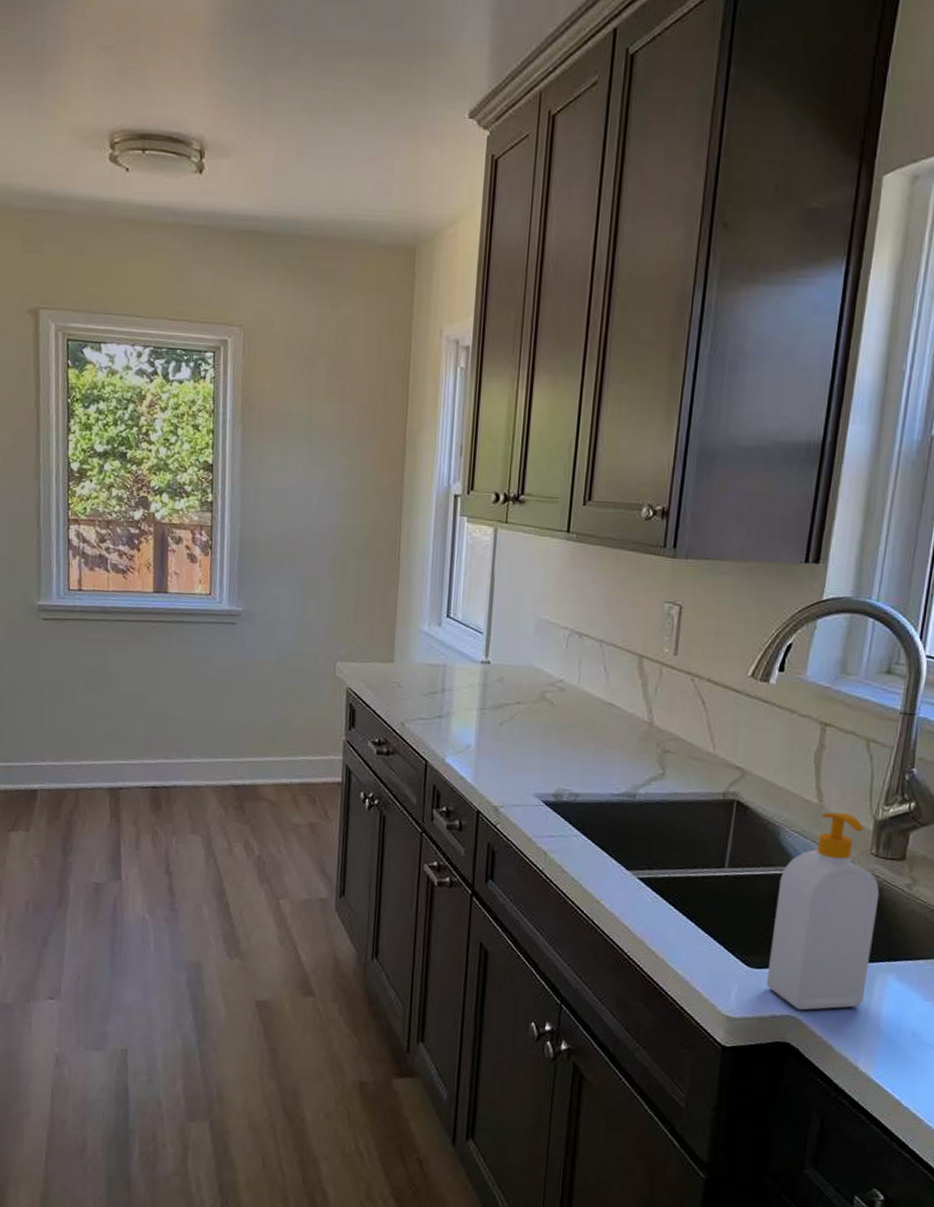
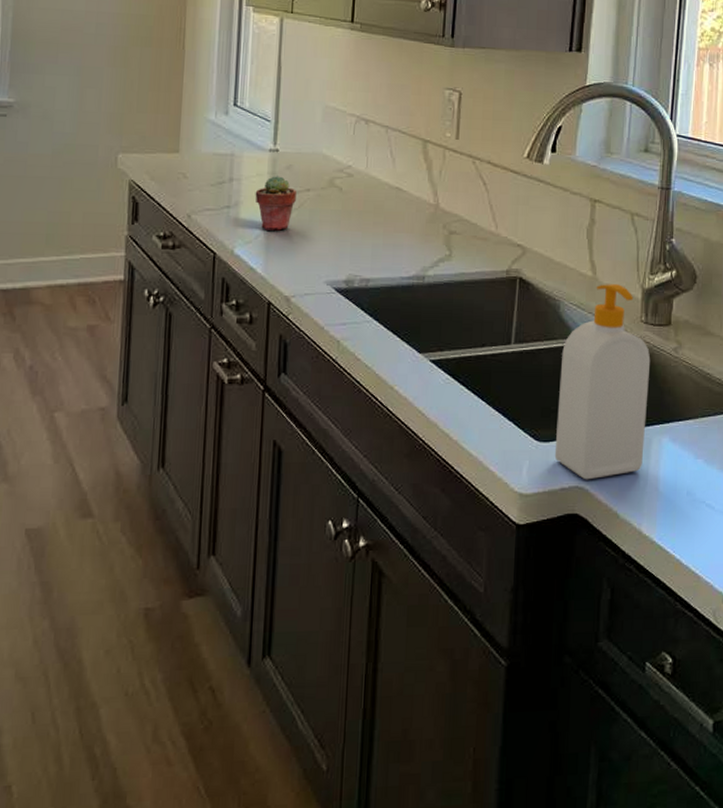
potted succulent: none [466,687,507,742] -> present [255,175,296,231]

